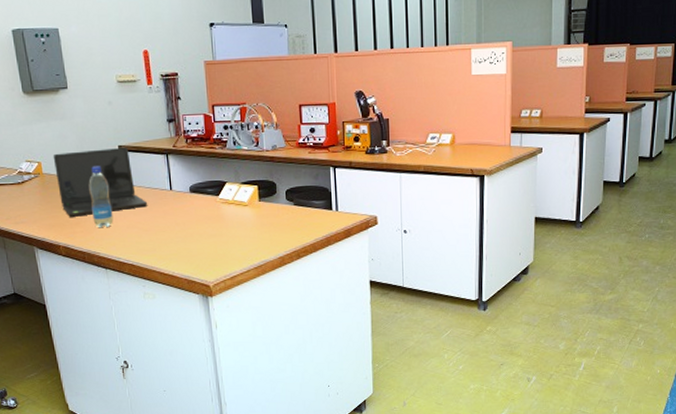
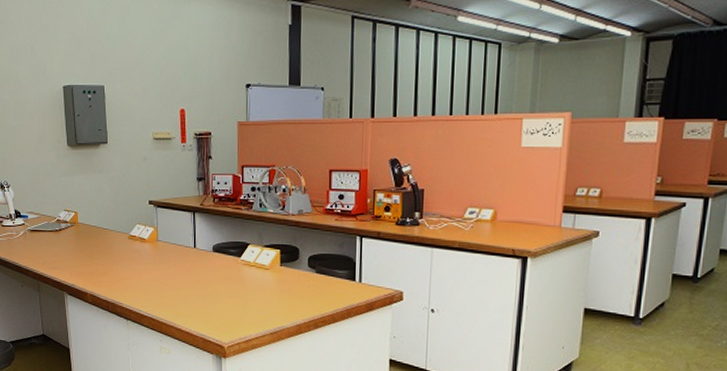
laptop: present [53,147,148,217] -> none [88,202,172,267]
bottle: present [88,166,114,228] -> none [118,219,138,280]

